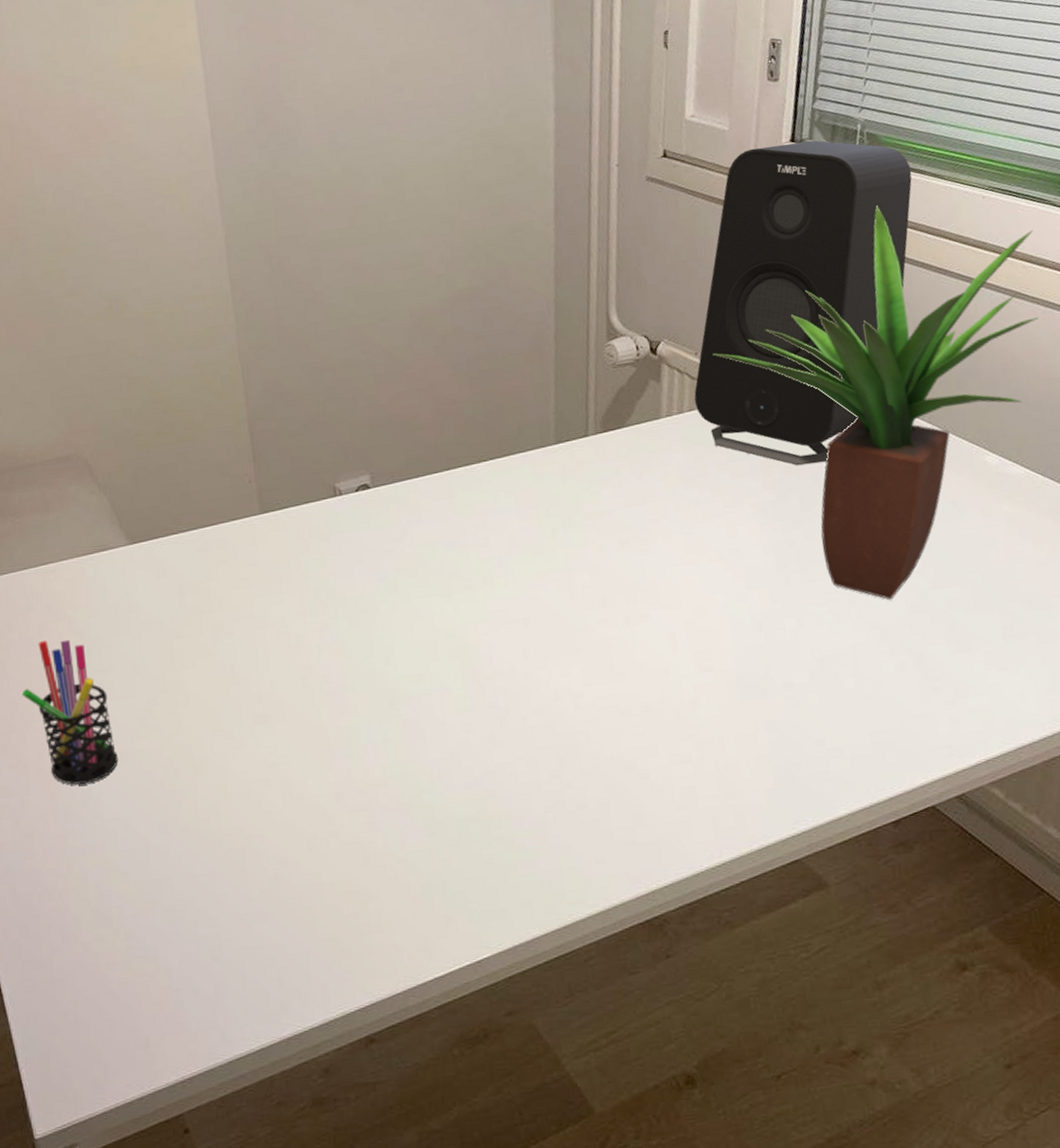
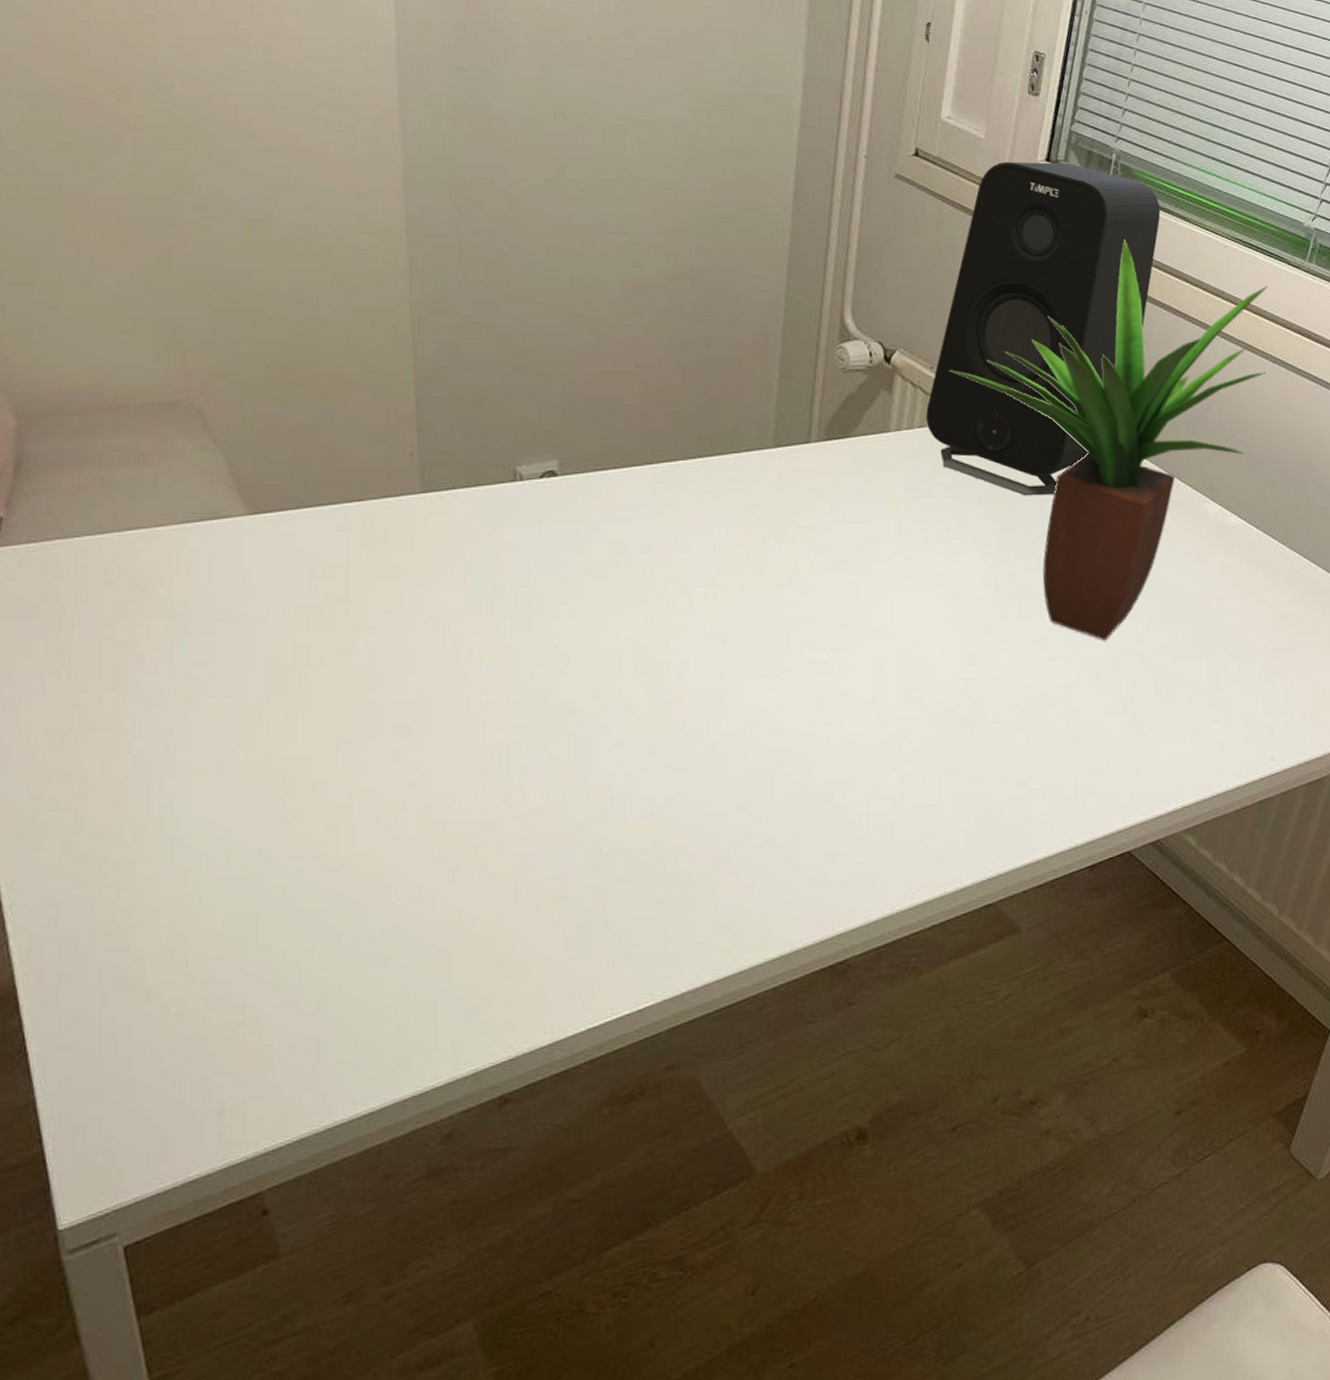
pen holder: present [21,639,118,785] -> none [86,622,212,799]

